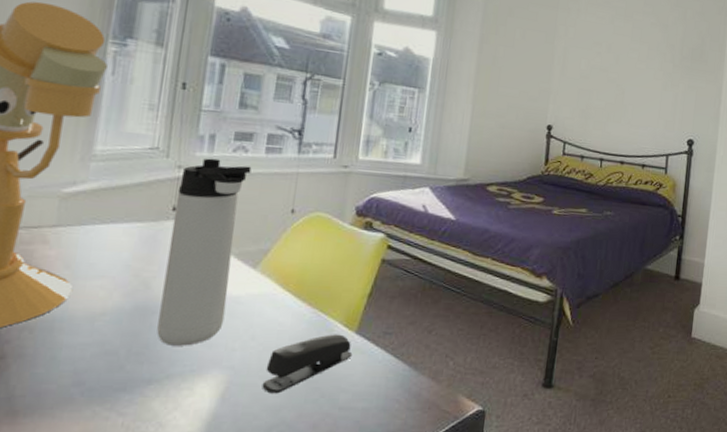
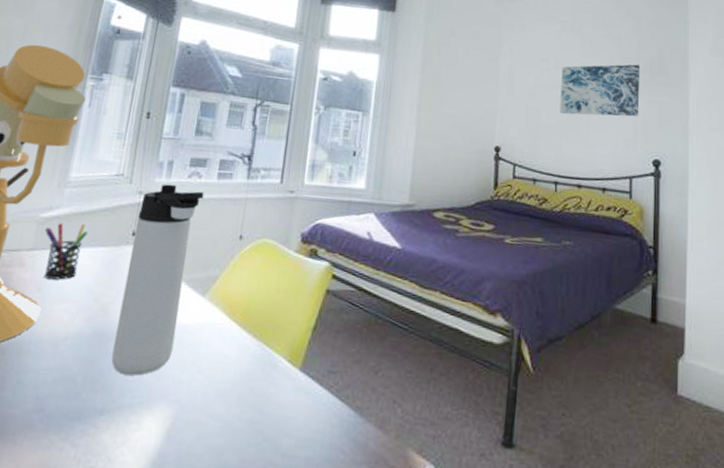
pen holder: none [70,198,121,257] -> present [43,223,88,280]
stapler: present [262,334,353,394] -> none [206,370,296,434]
wall art: none [608,50,684,100] -> present [559,64,641,117]

